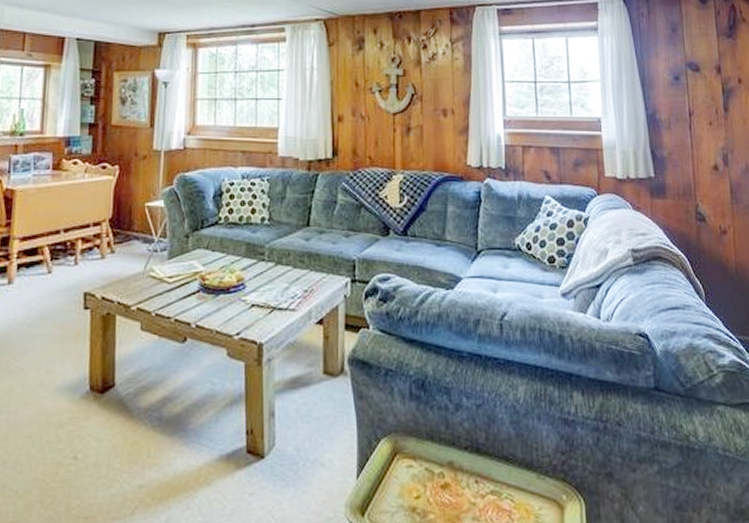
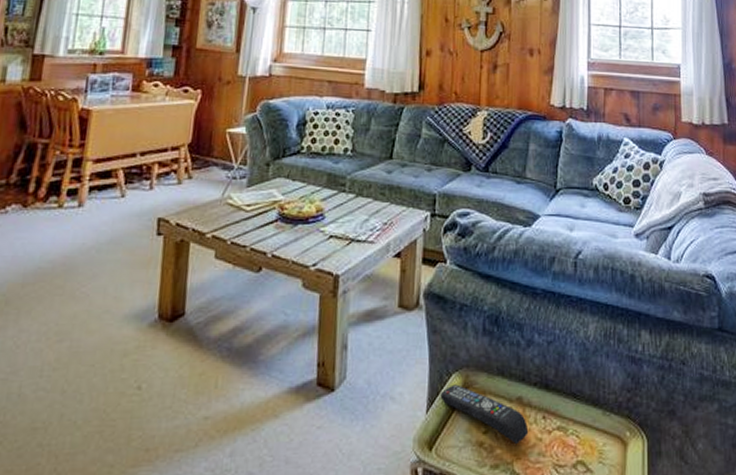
remote control: none [370,450,462,508] -> present [440,384,529,444]

